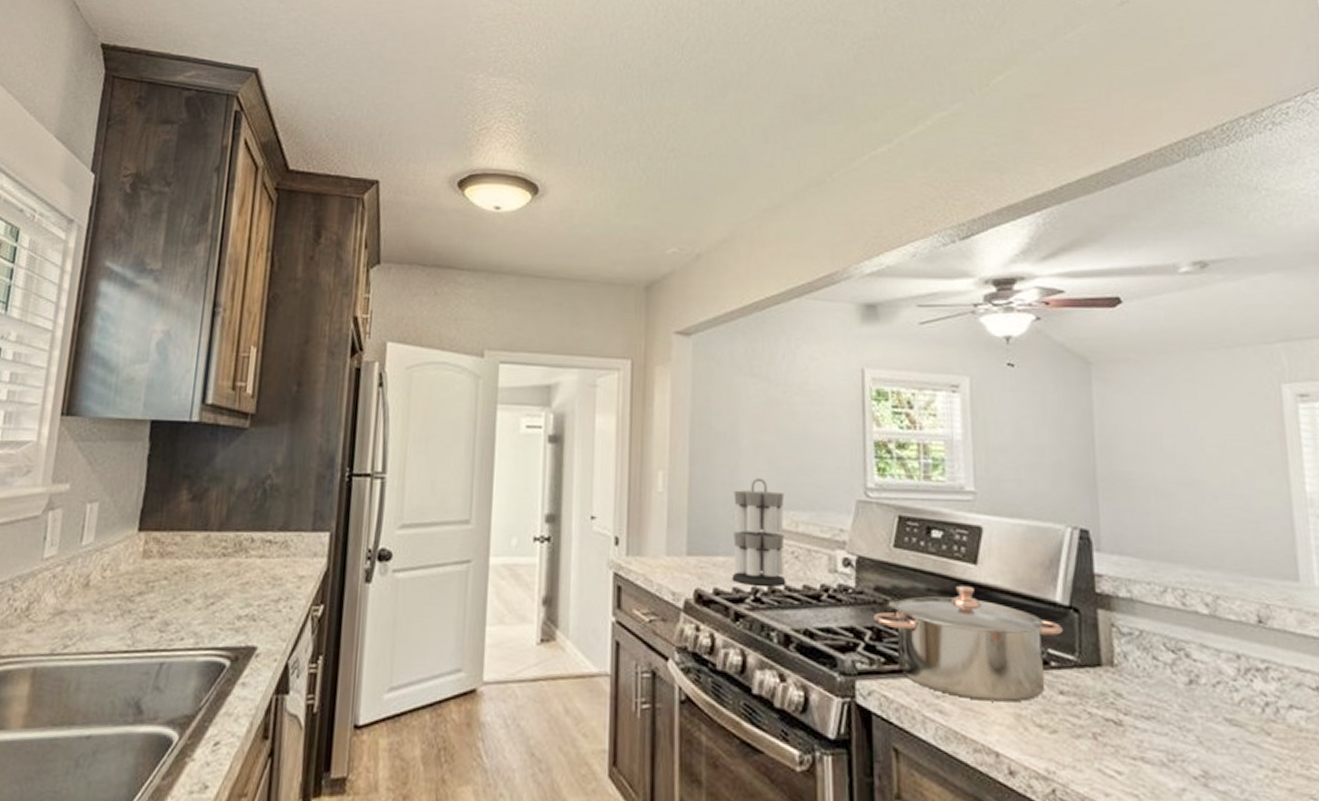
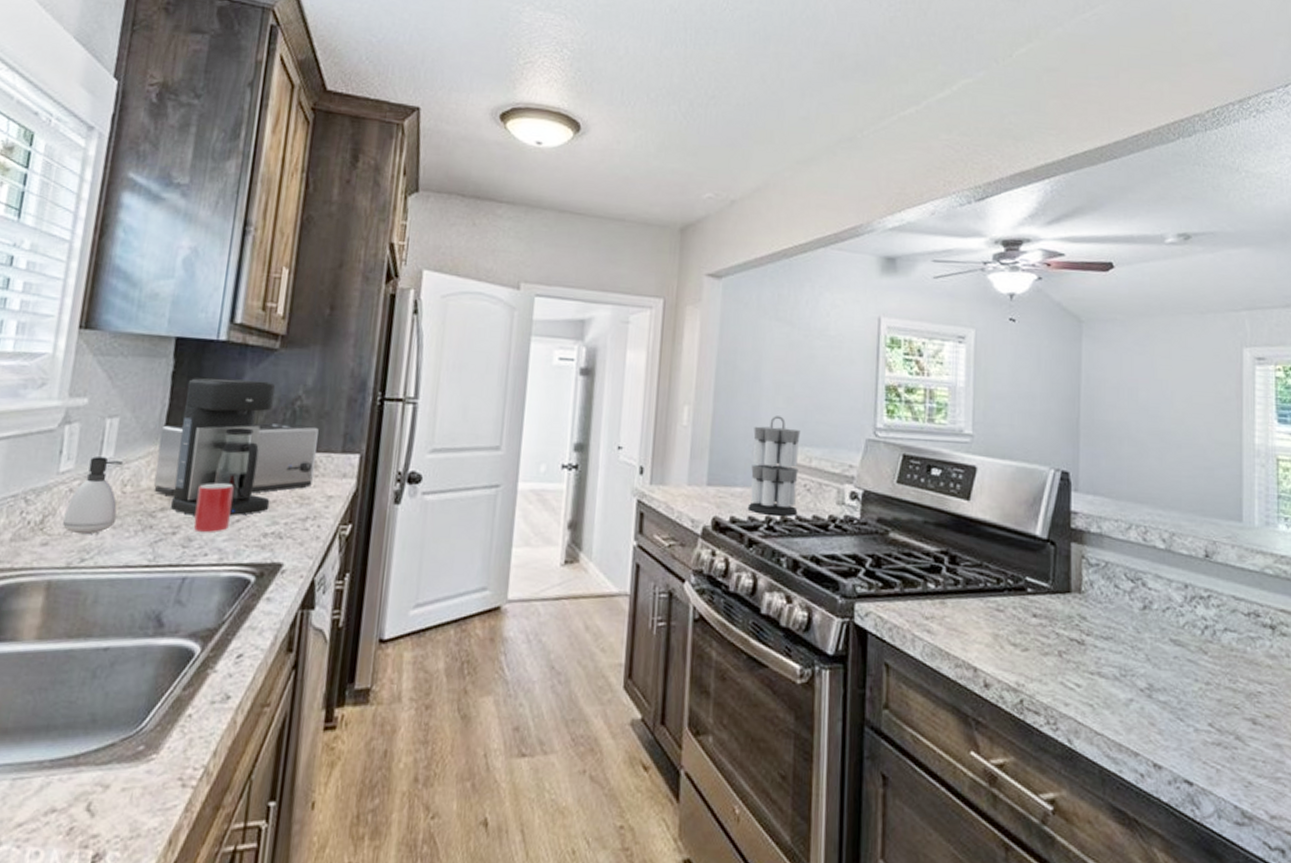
soap dispenser: none [47,542,102,621] -> present [63,457,122,535]
toaster: none [131,502,289,581] -> present [153,422,319,497]
coffee maker: none [147,460,247,599] -> present [170,378,276,517]
cup: none [169,565,208,617] -> present [193,483,234,533]
cooking pot: present [872,585,1064,703] -> none [873,518,1041,624]

